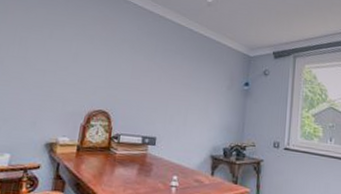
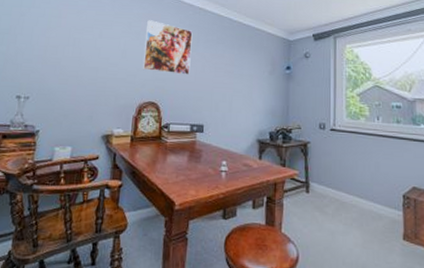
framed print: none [94,24,151,85] -> present [142,20,193,75]

